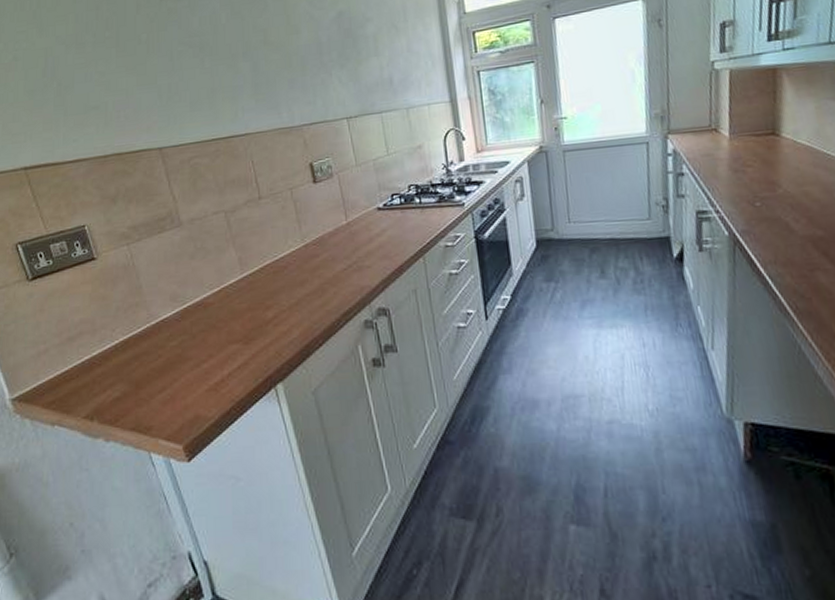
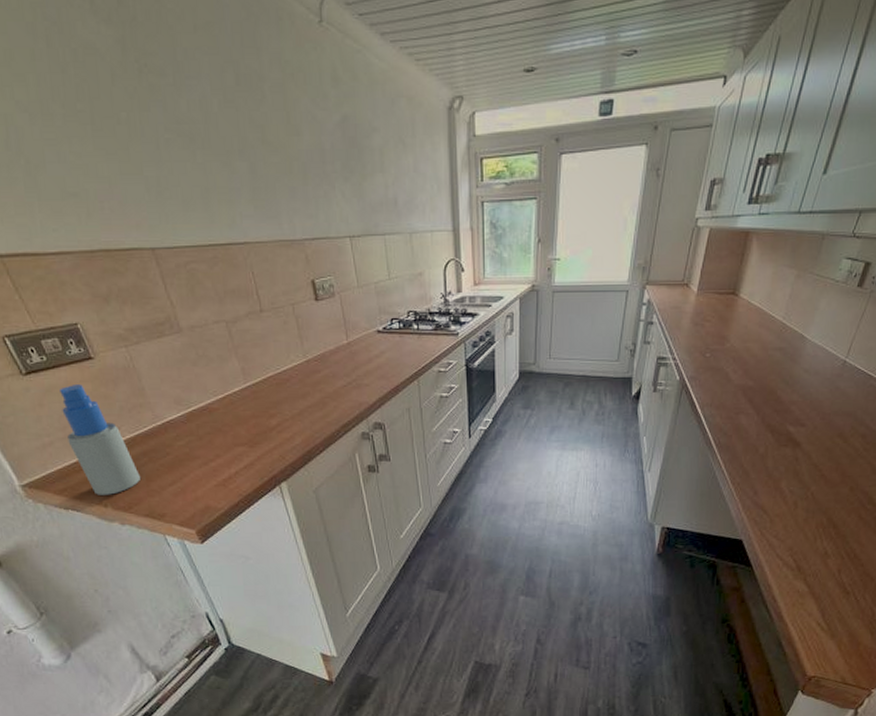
spray bottle: none [61,286,129,407] -> present [60,384,140,495]

